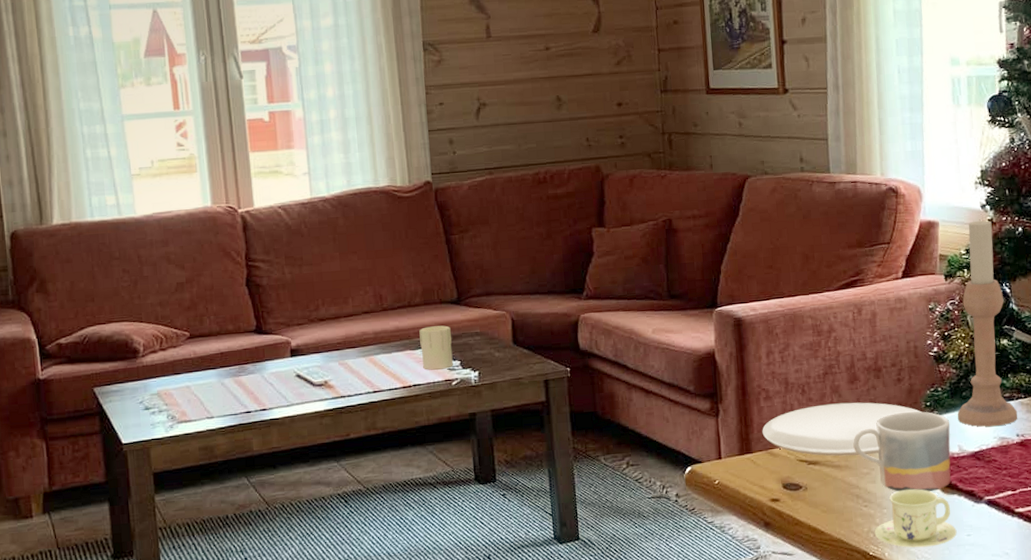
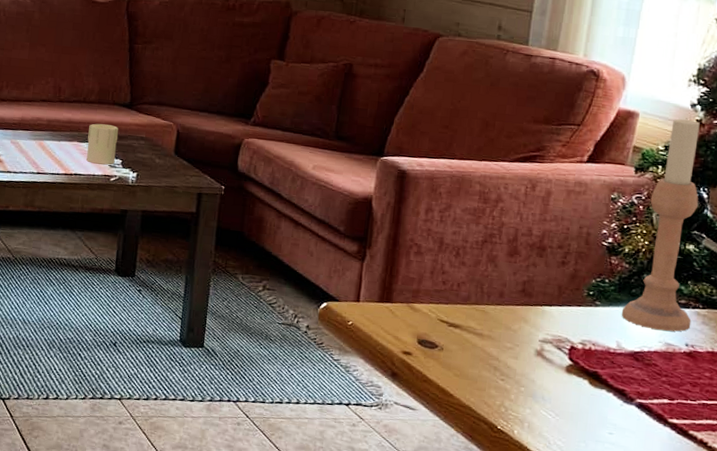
plate: present [762,402,922,457] -> none [406,270,583,331]
mug: present [853,411,951,492] -> none [500,295,612,381]
cup and saucer: present [874,489,957,548] -> none [506,372,598,436]

